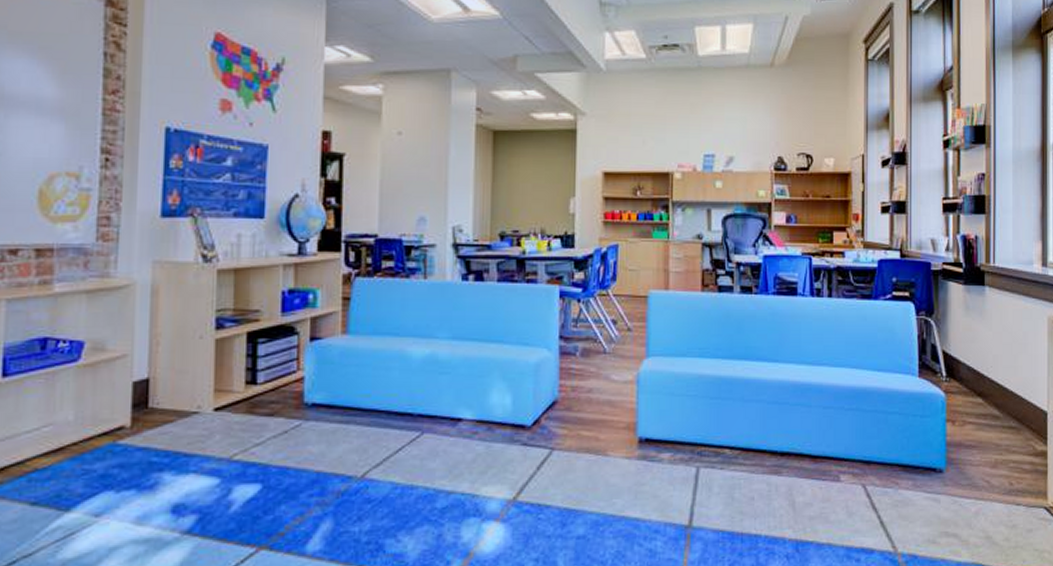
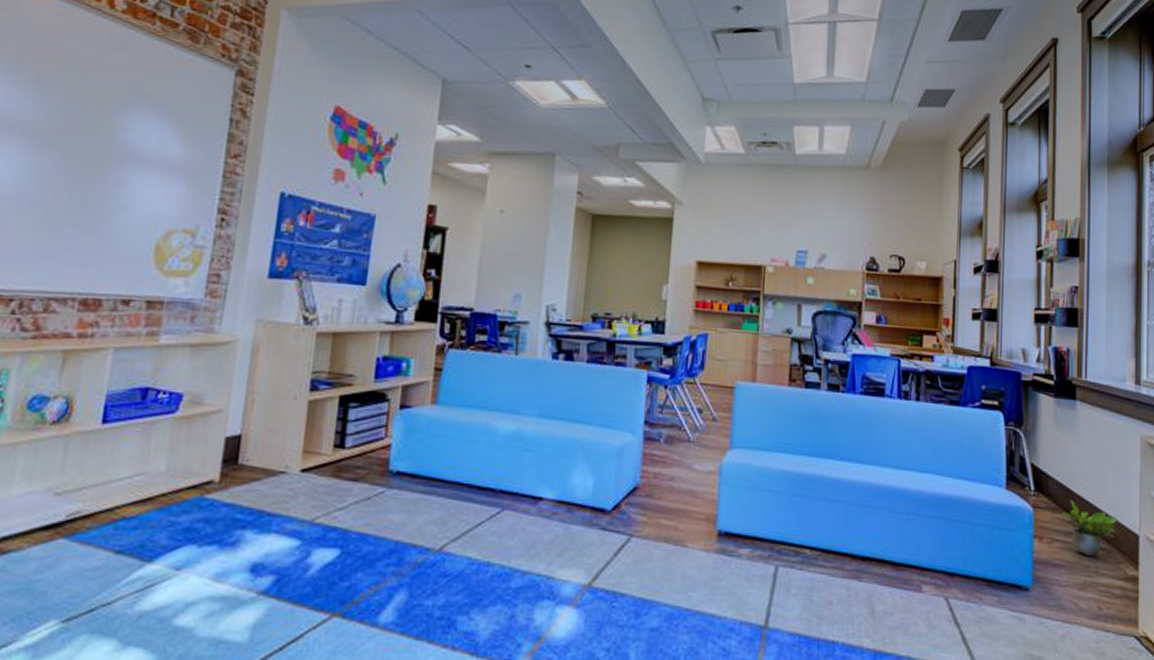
potted plant: none [972,384,1028,435] -> present [1061,501,1118,556]

